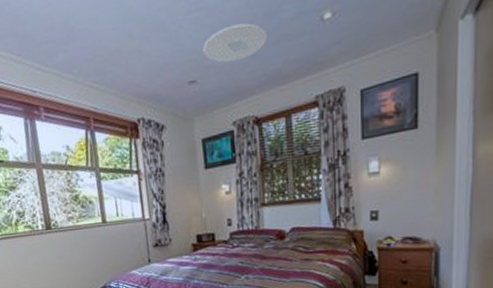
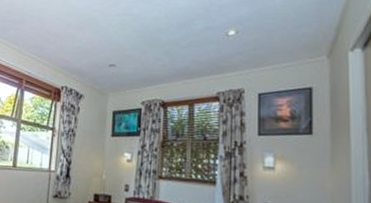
ceiling light: present [203,23,268,63] -> none [125,29,180,55]

